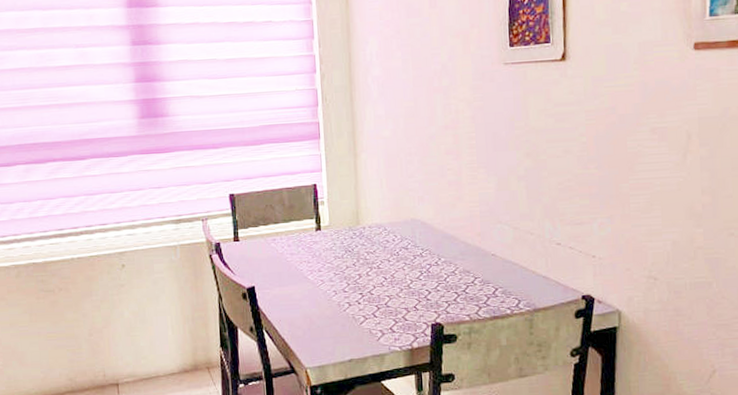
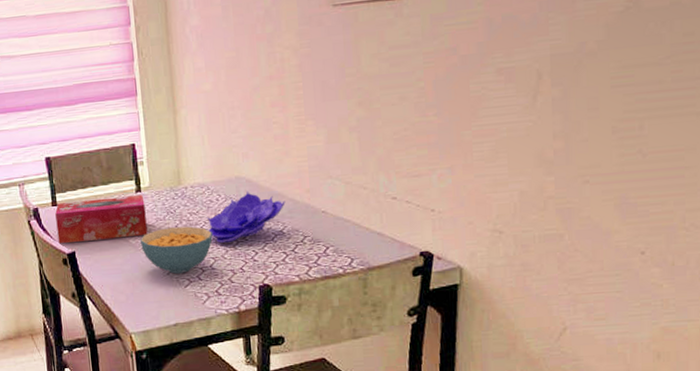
tissue box: none [237,233,326,279] -> present [55,195,148,244]
cereal bowl: none [318,265,388,311] -> present [139,226,213,274]
decorative bowl: none [382,232,458,282] -> present [206,191,285,244]

